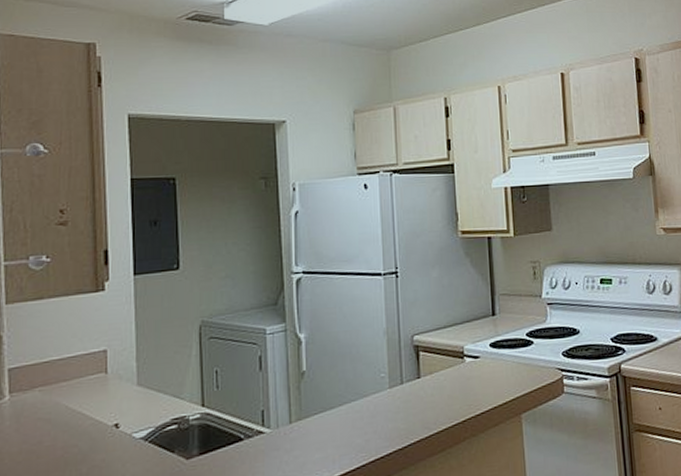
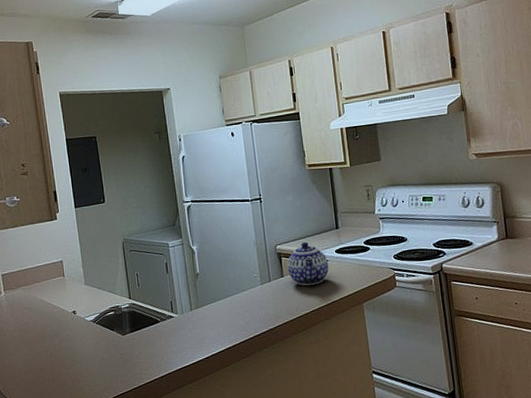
teapot: none [426,331,481,391] -> present [287,241,329,286]

